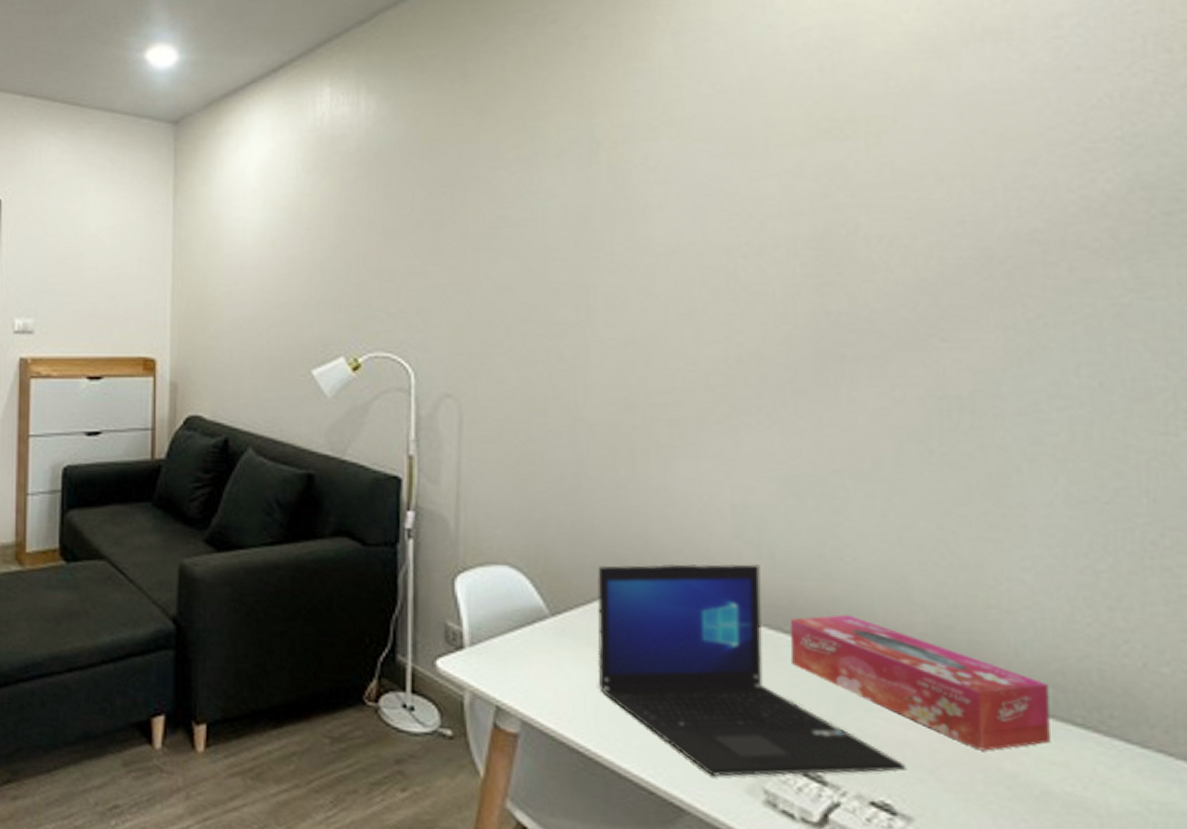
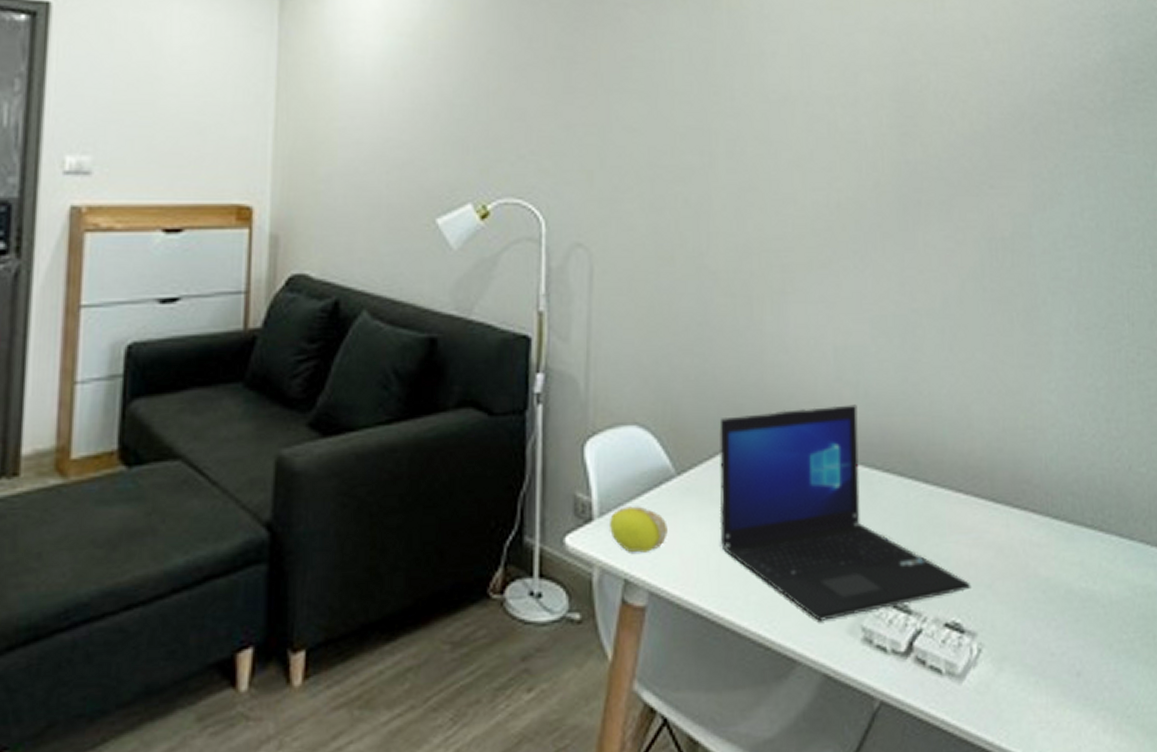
fruit: none [481,639,541,684] -> present [610,506,668,553]
tissue box: present [791,614,1050,751] -> none [882,446,1071,561]

